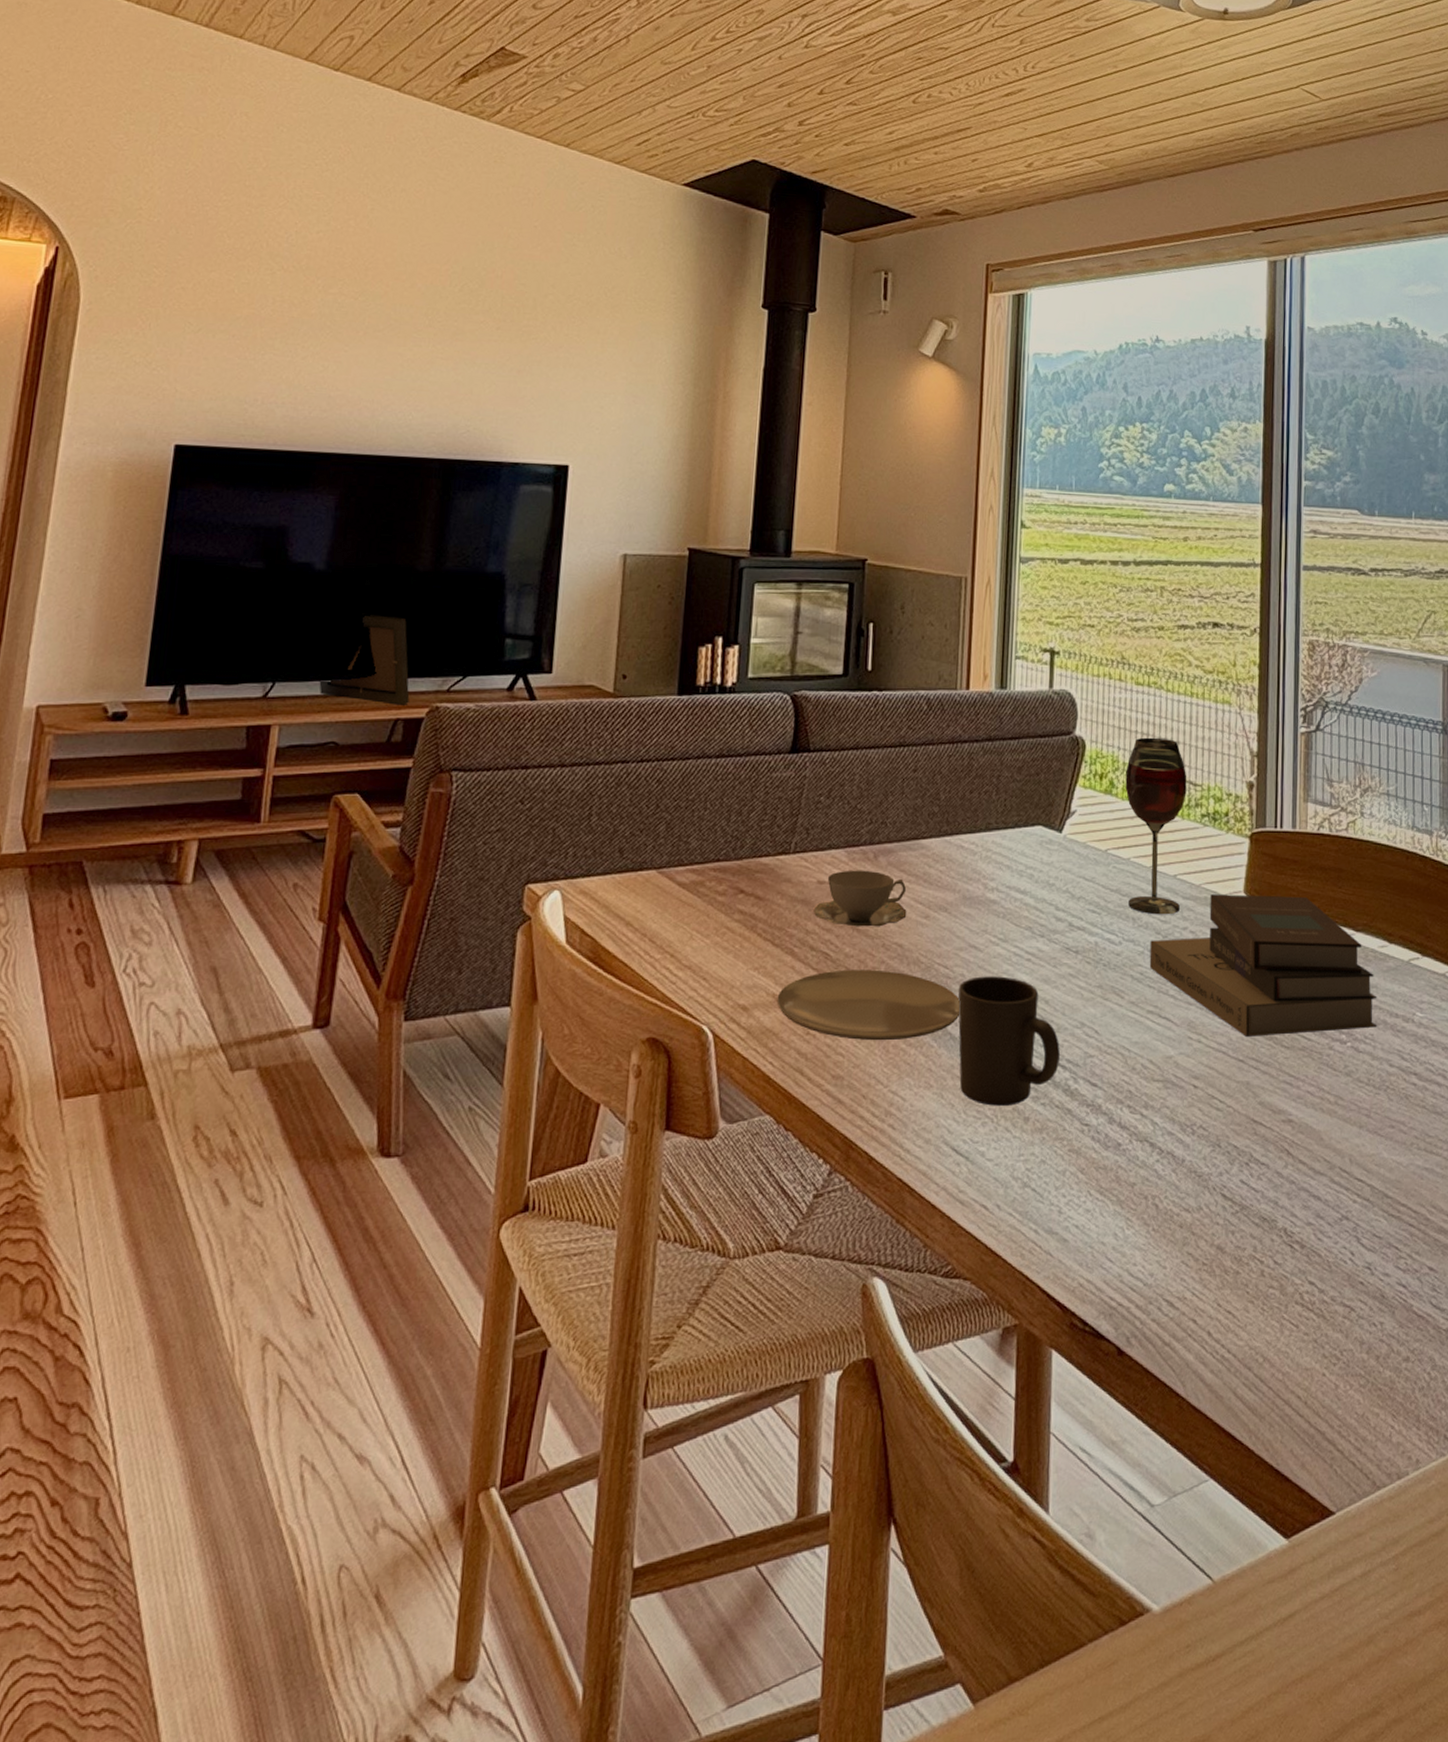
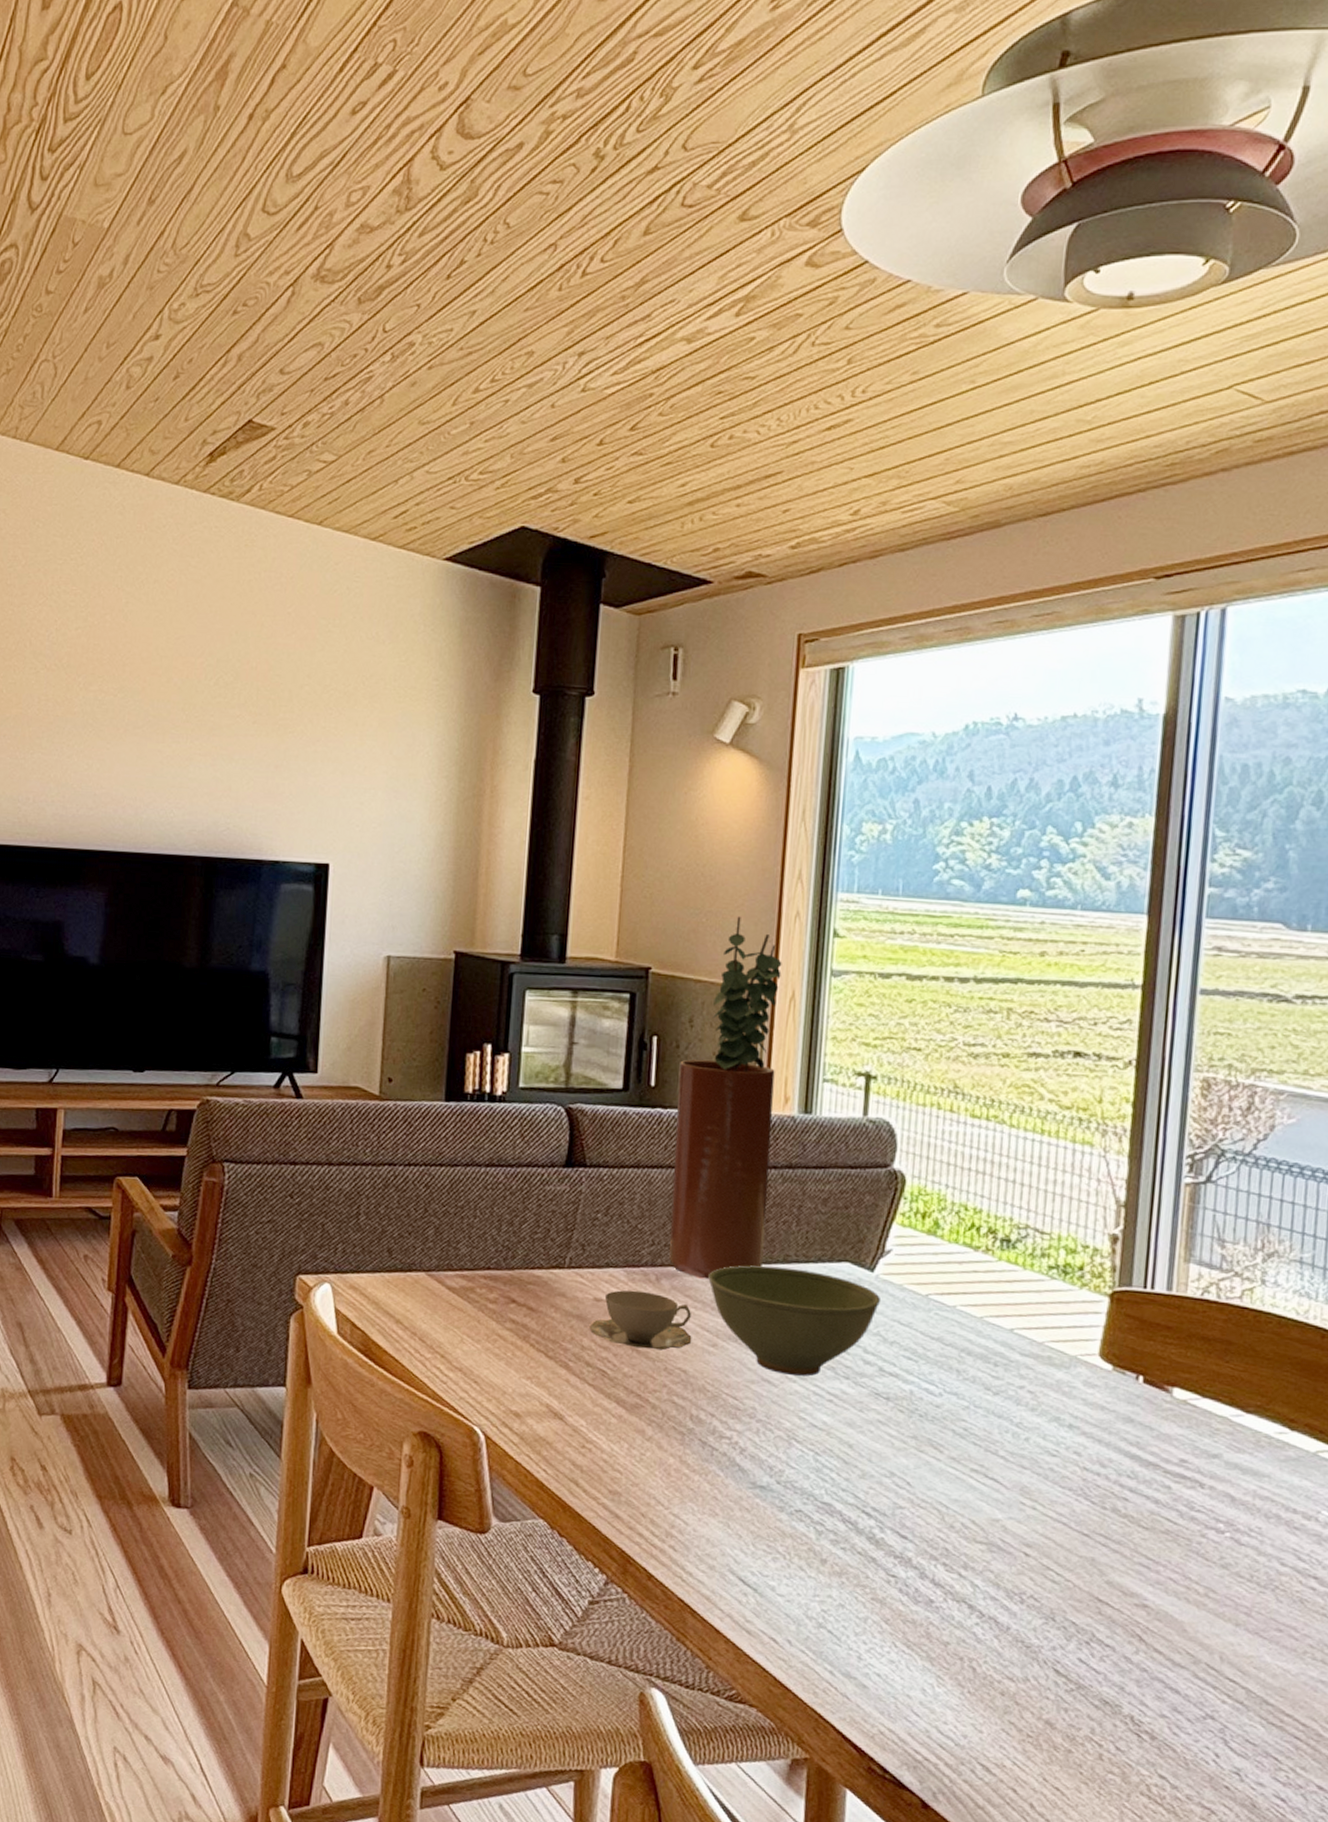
picture frame: present [319,615,410,705] -> none [98,1009,182,1097]
plate: present [777,969,960,1041] -> none [550,1388,751,1465]
vase: none [885,511,979,853] -> present [669,917,782,1280]
bowl: none [921,835,1069,940] -> present [708,1265,882,1377]
mug: present [958,976,1060,1106] -> none [748,1411,865,1546]
wineglass: present [1125,737,1187,915] -> none [952,1176,1032,1371]
books: present [1149,894,1378,1037] -> none [975,1354,1269,1521]

